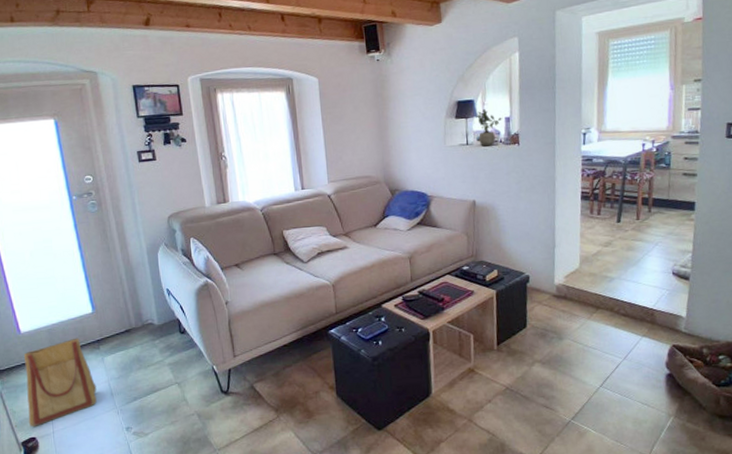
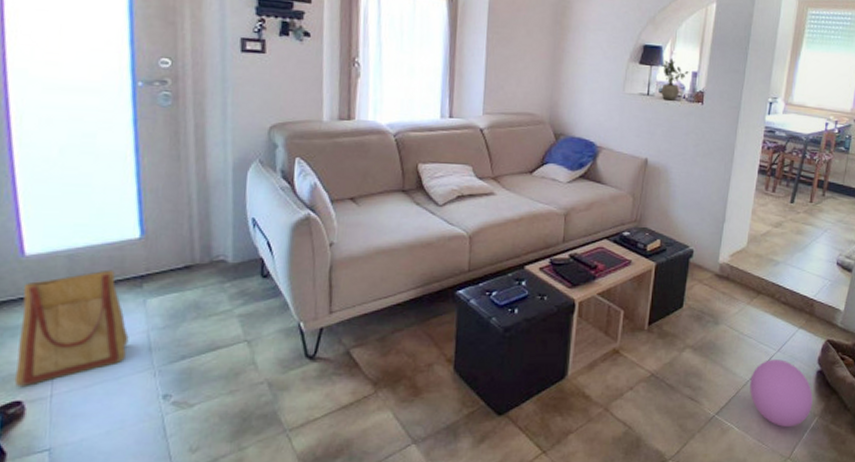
ball: none [600,366,666,427] -> present [750,359,813,427]

